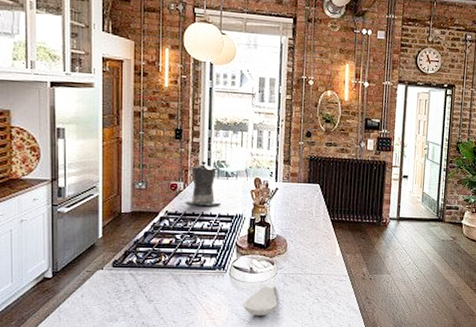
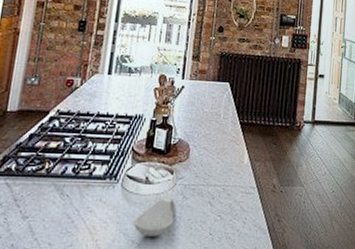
coffee maker: present [185,160,221,206] -> none [80,55,120,105]

